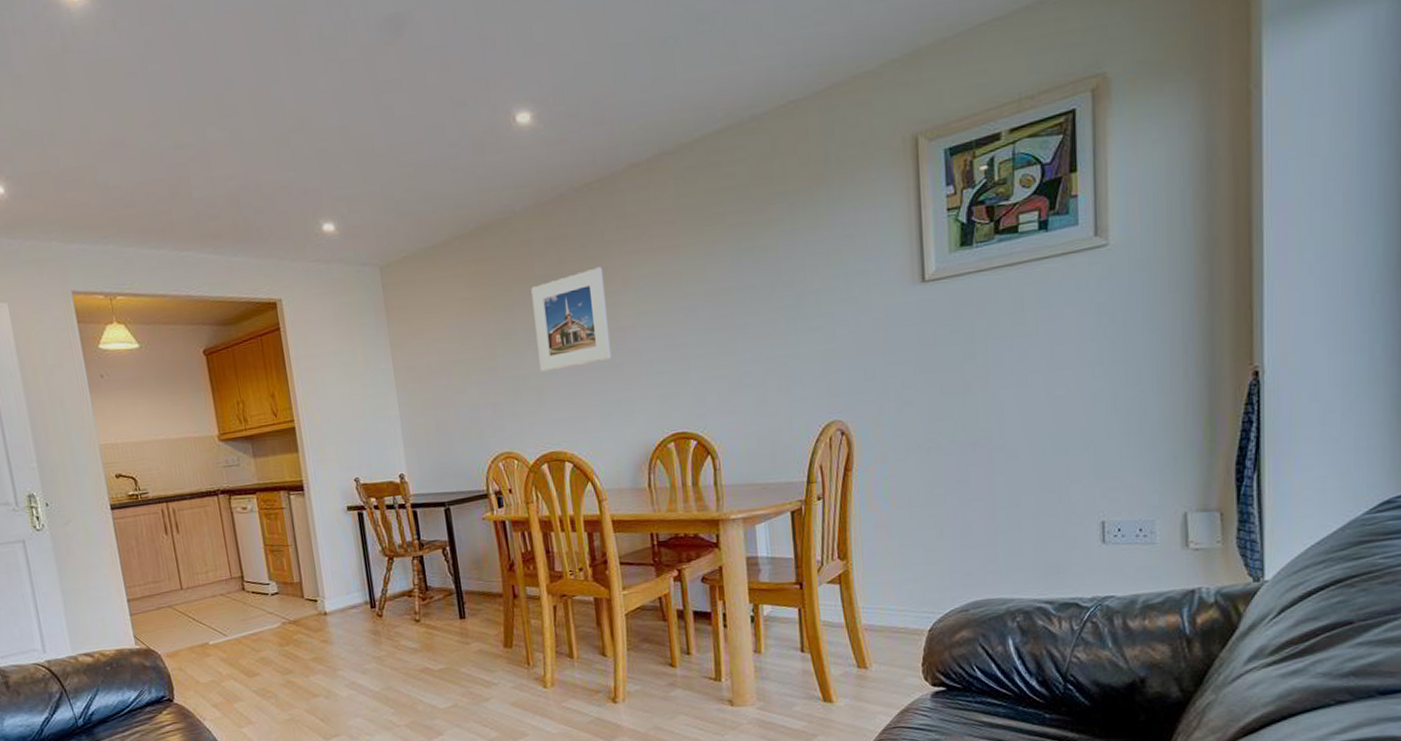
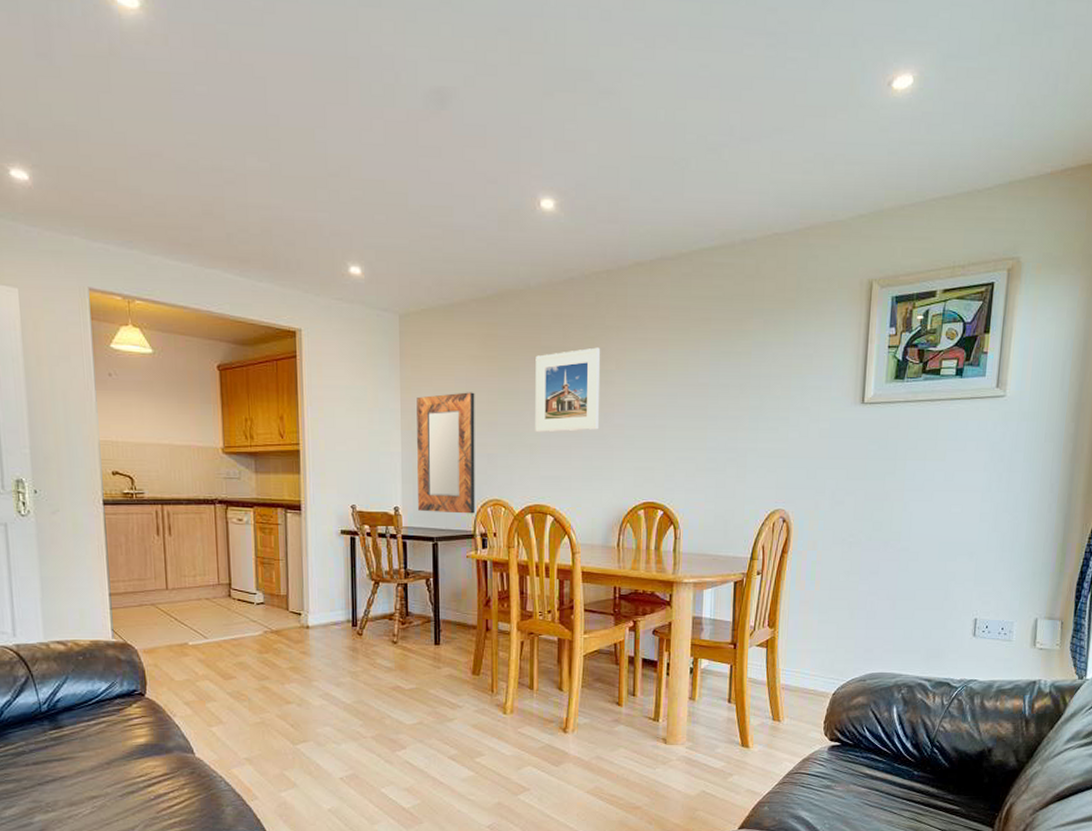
home mirror: none [409,338,486,476] -> present [416,392,475,514]

